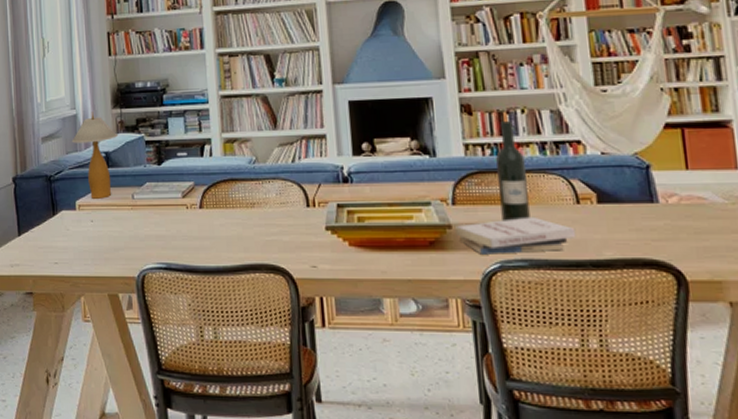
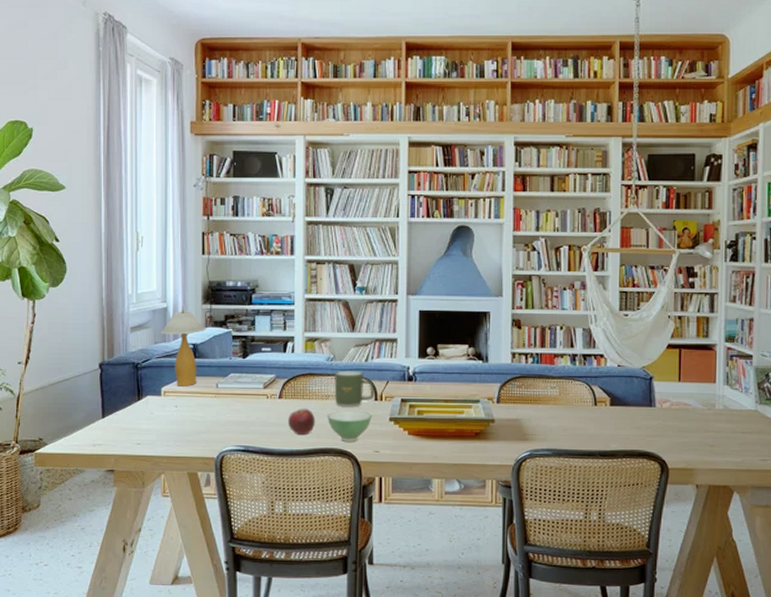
fruit: none [210,218,243,248] -> present [287,408,316,434]
bowl: none [253,219,305,256] -> present [326,410,372,442]
mug: none [258,174,306,215] -> present [334,370,375,406]
books: present [454,216,576,254] -> none [496,414,591,445]
wine bottle: present [496,121,530,221] -> none [535,336,558,418]

